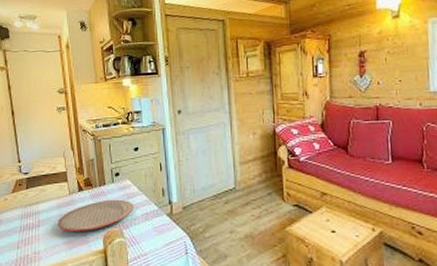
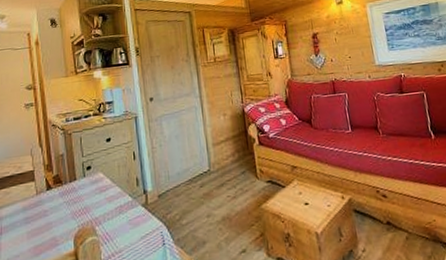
plate: present [57,199,133,231] -> none [23,194,106,236]

